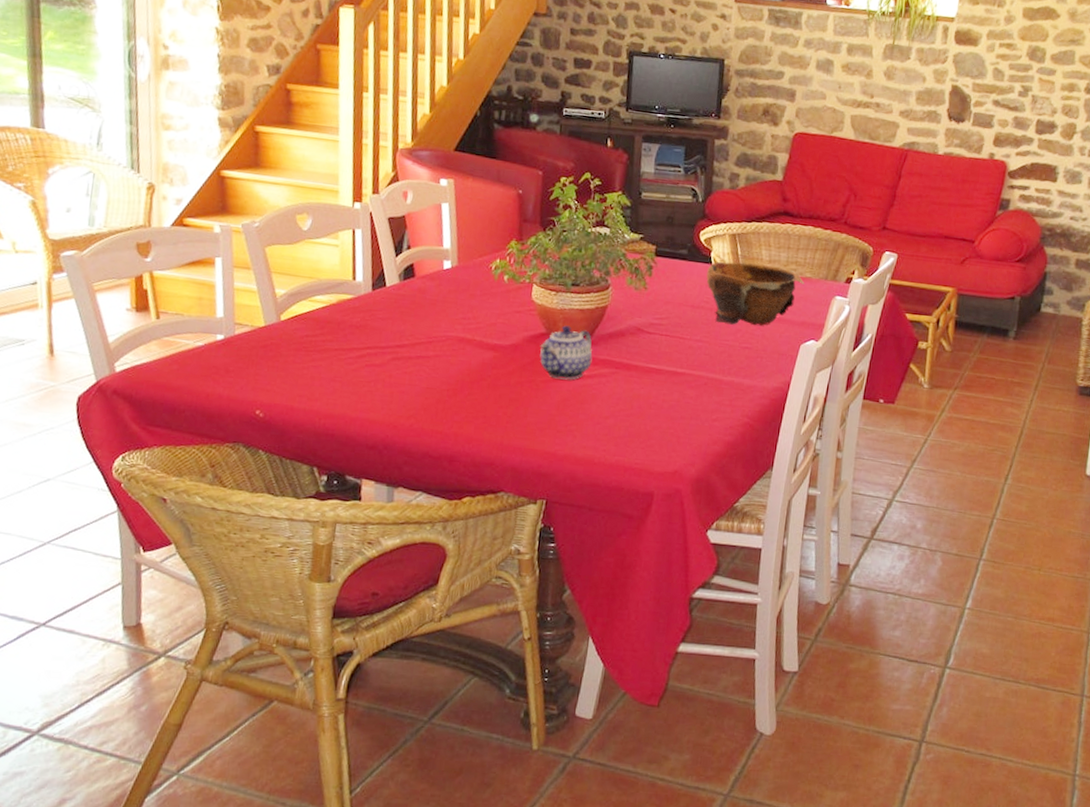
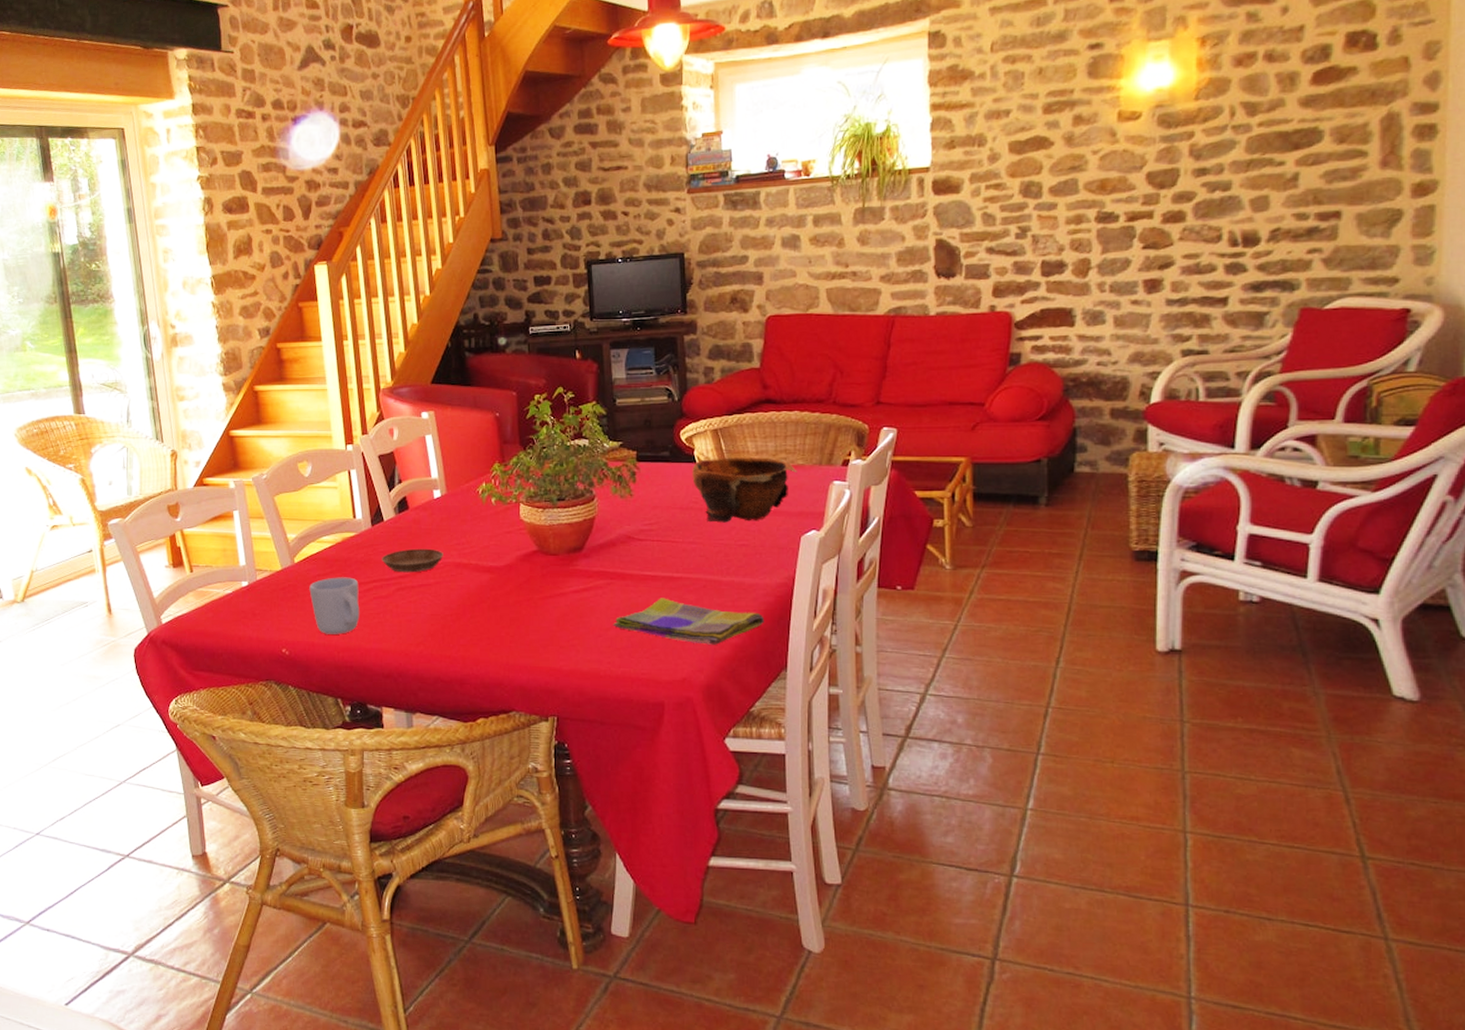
mug: none [294,339,351,400] -> present [309,577,360,635]
saucer: none [379,318,447,343] -> present [382,548,443,573]
teapot: present [539,325,593,380] -> none [533,541,586,595]
dish towel: none [612,391,758,441] -> present [613,598,764,645]

